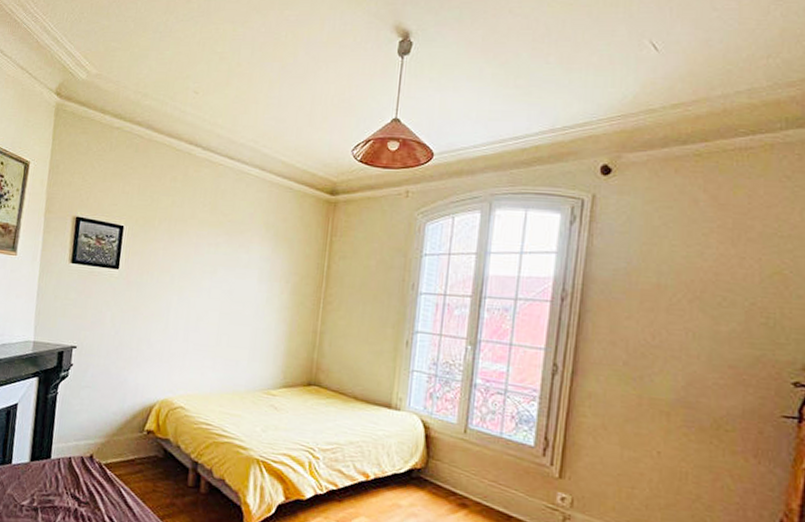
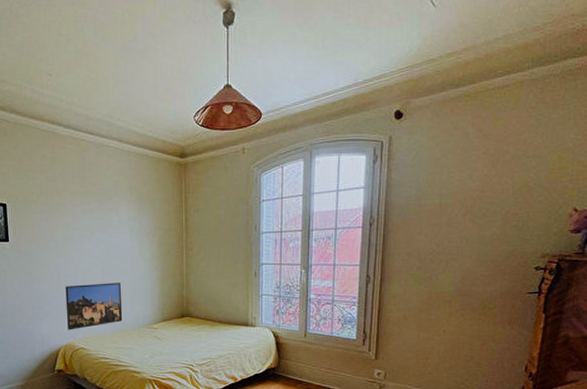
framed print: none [168,328,239,383] -> present [65,282,123,330]

